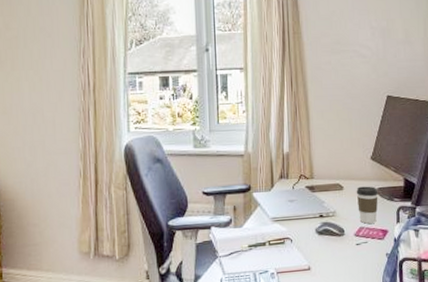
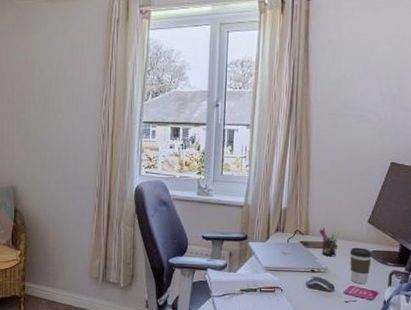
pen holder: none [323,169,345,199] -> present [319,227,340,257]

